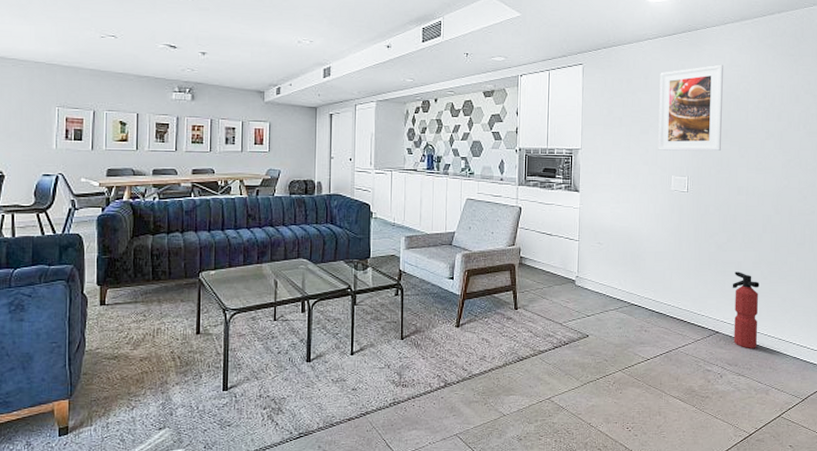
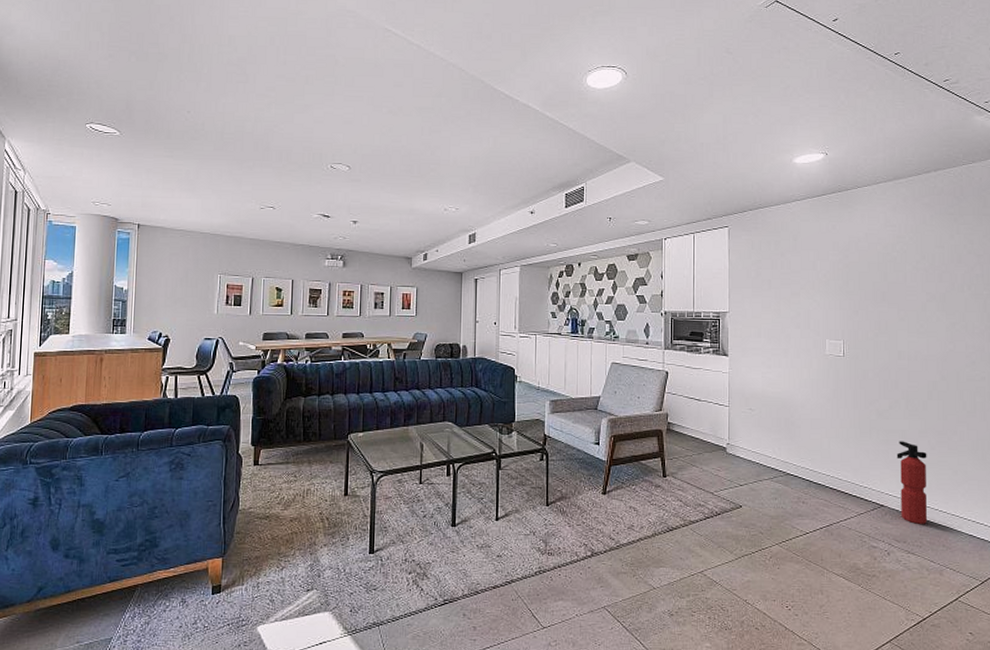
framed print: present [658,64,723,152] -> none [810,224,878,314]

